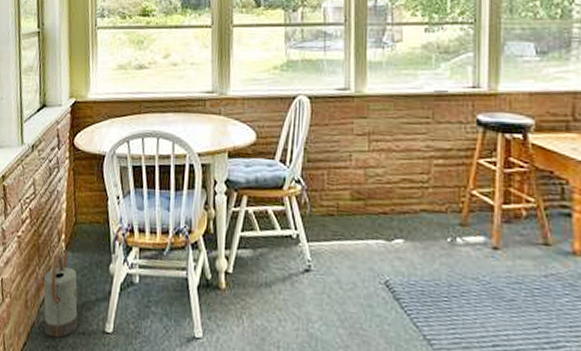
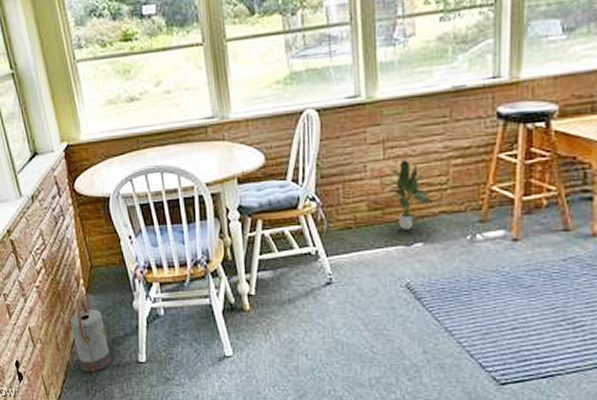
potted plant: none [372,154,416,225] -> present [388,160,435,231]

